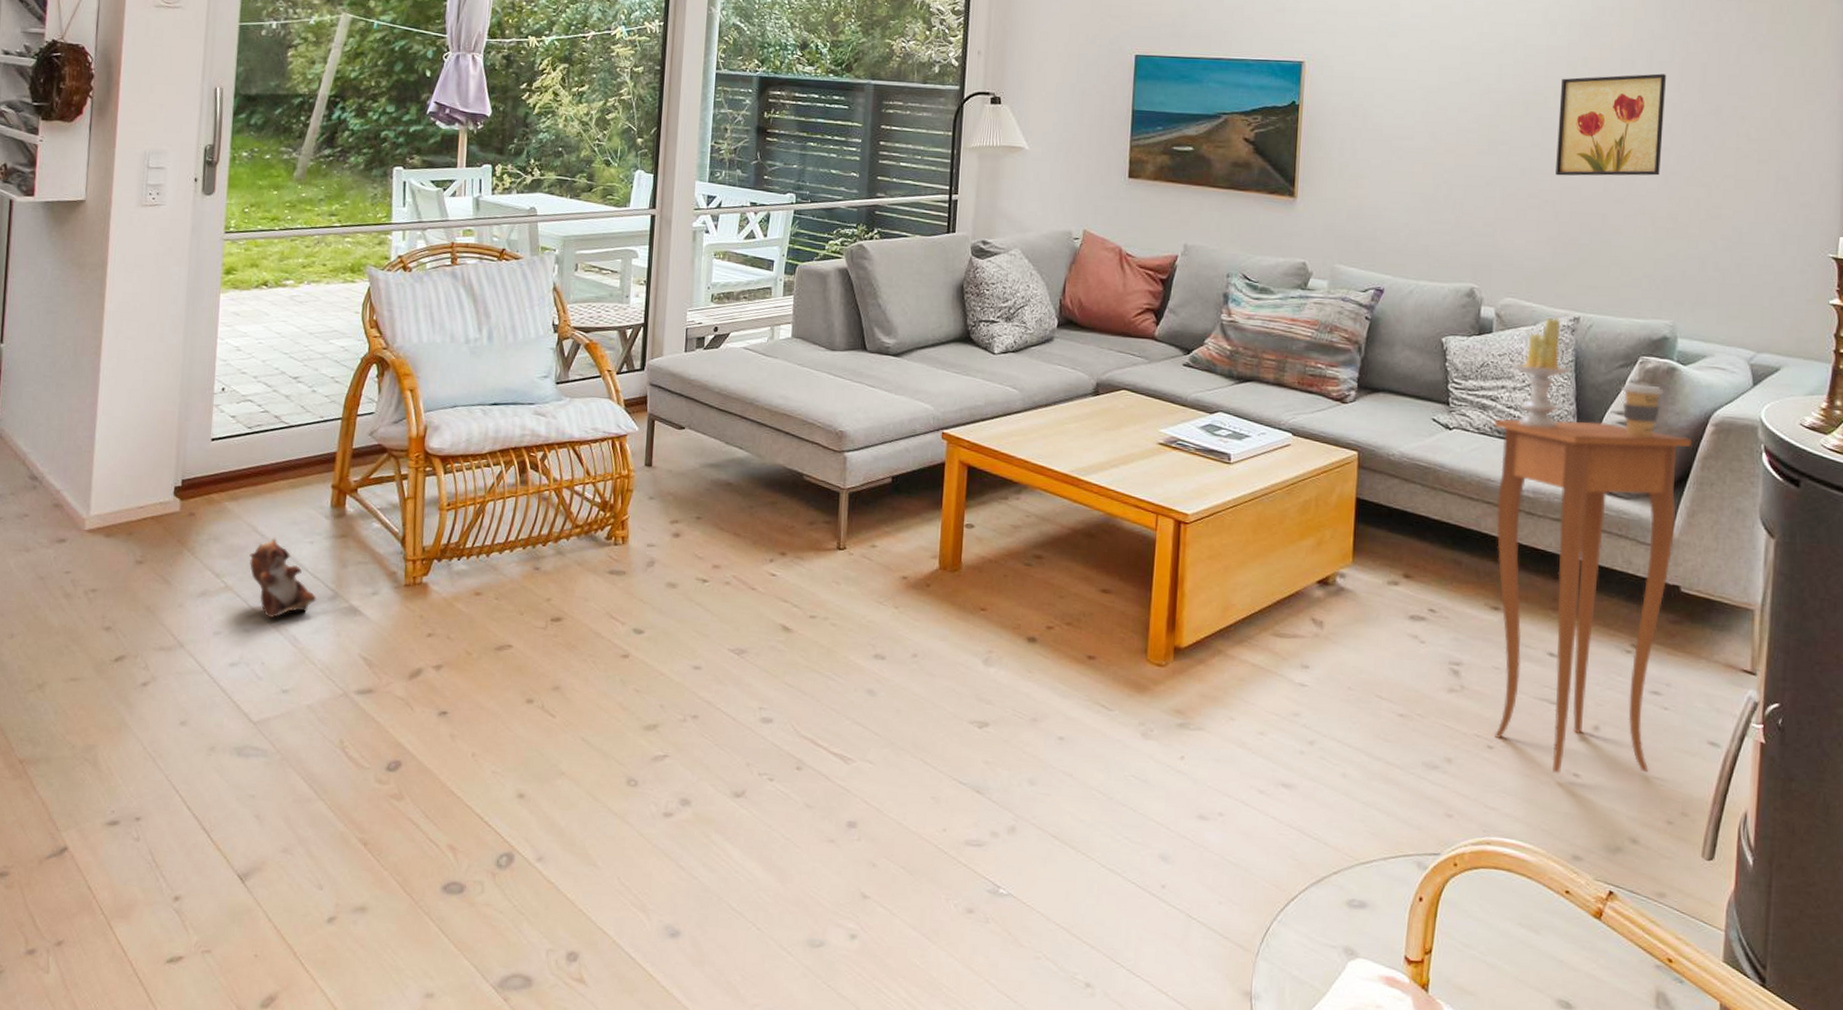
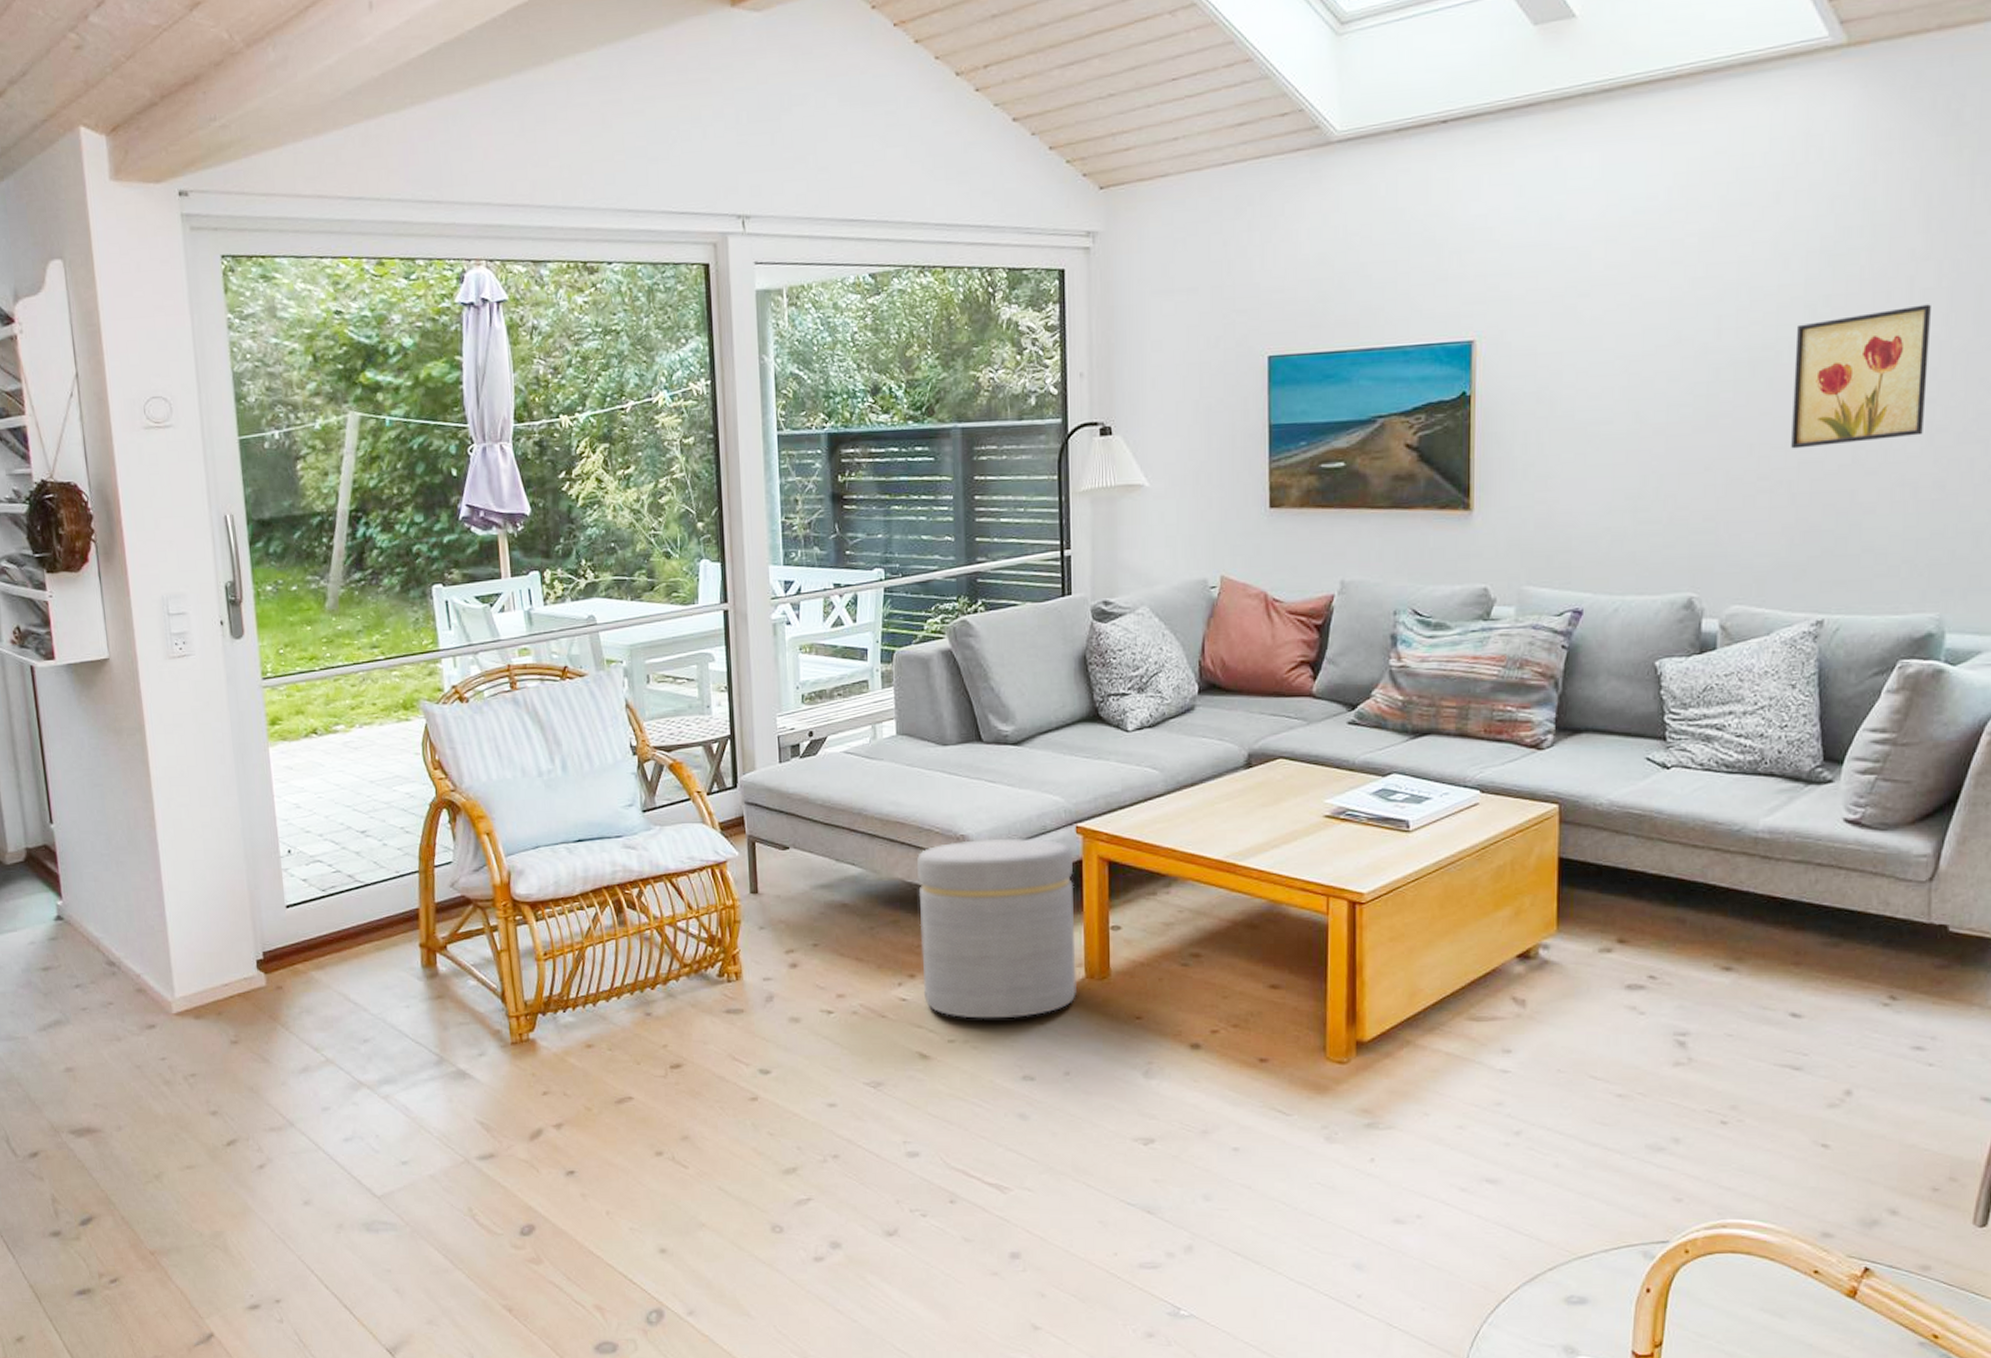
plush toy: present [249,538,317,618] -> none [345,1005,422,1089]
ottoman: none [792,435,938,600] -> present [917,838,1076,1019]
side table: present [1494,418,1693,774] -> none [1720,743,1964,1146]
candle: present [1512,317,1572,428] -> none [1741,623,1815,756]
coffee cup: present [1621,383,1664,438] -> none [1876,693,1928,756]

